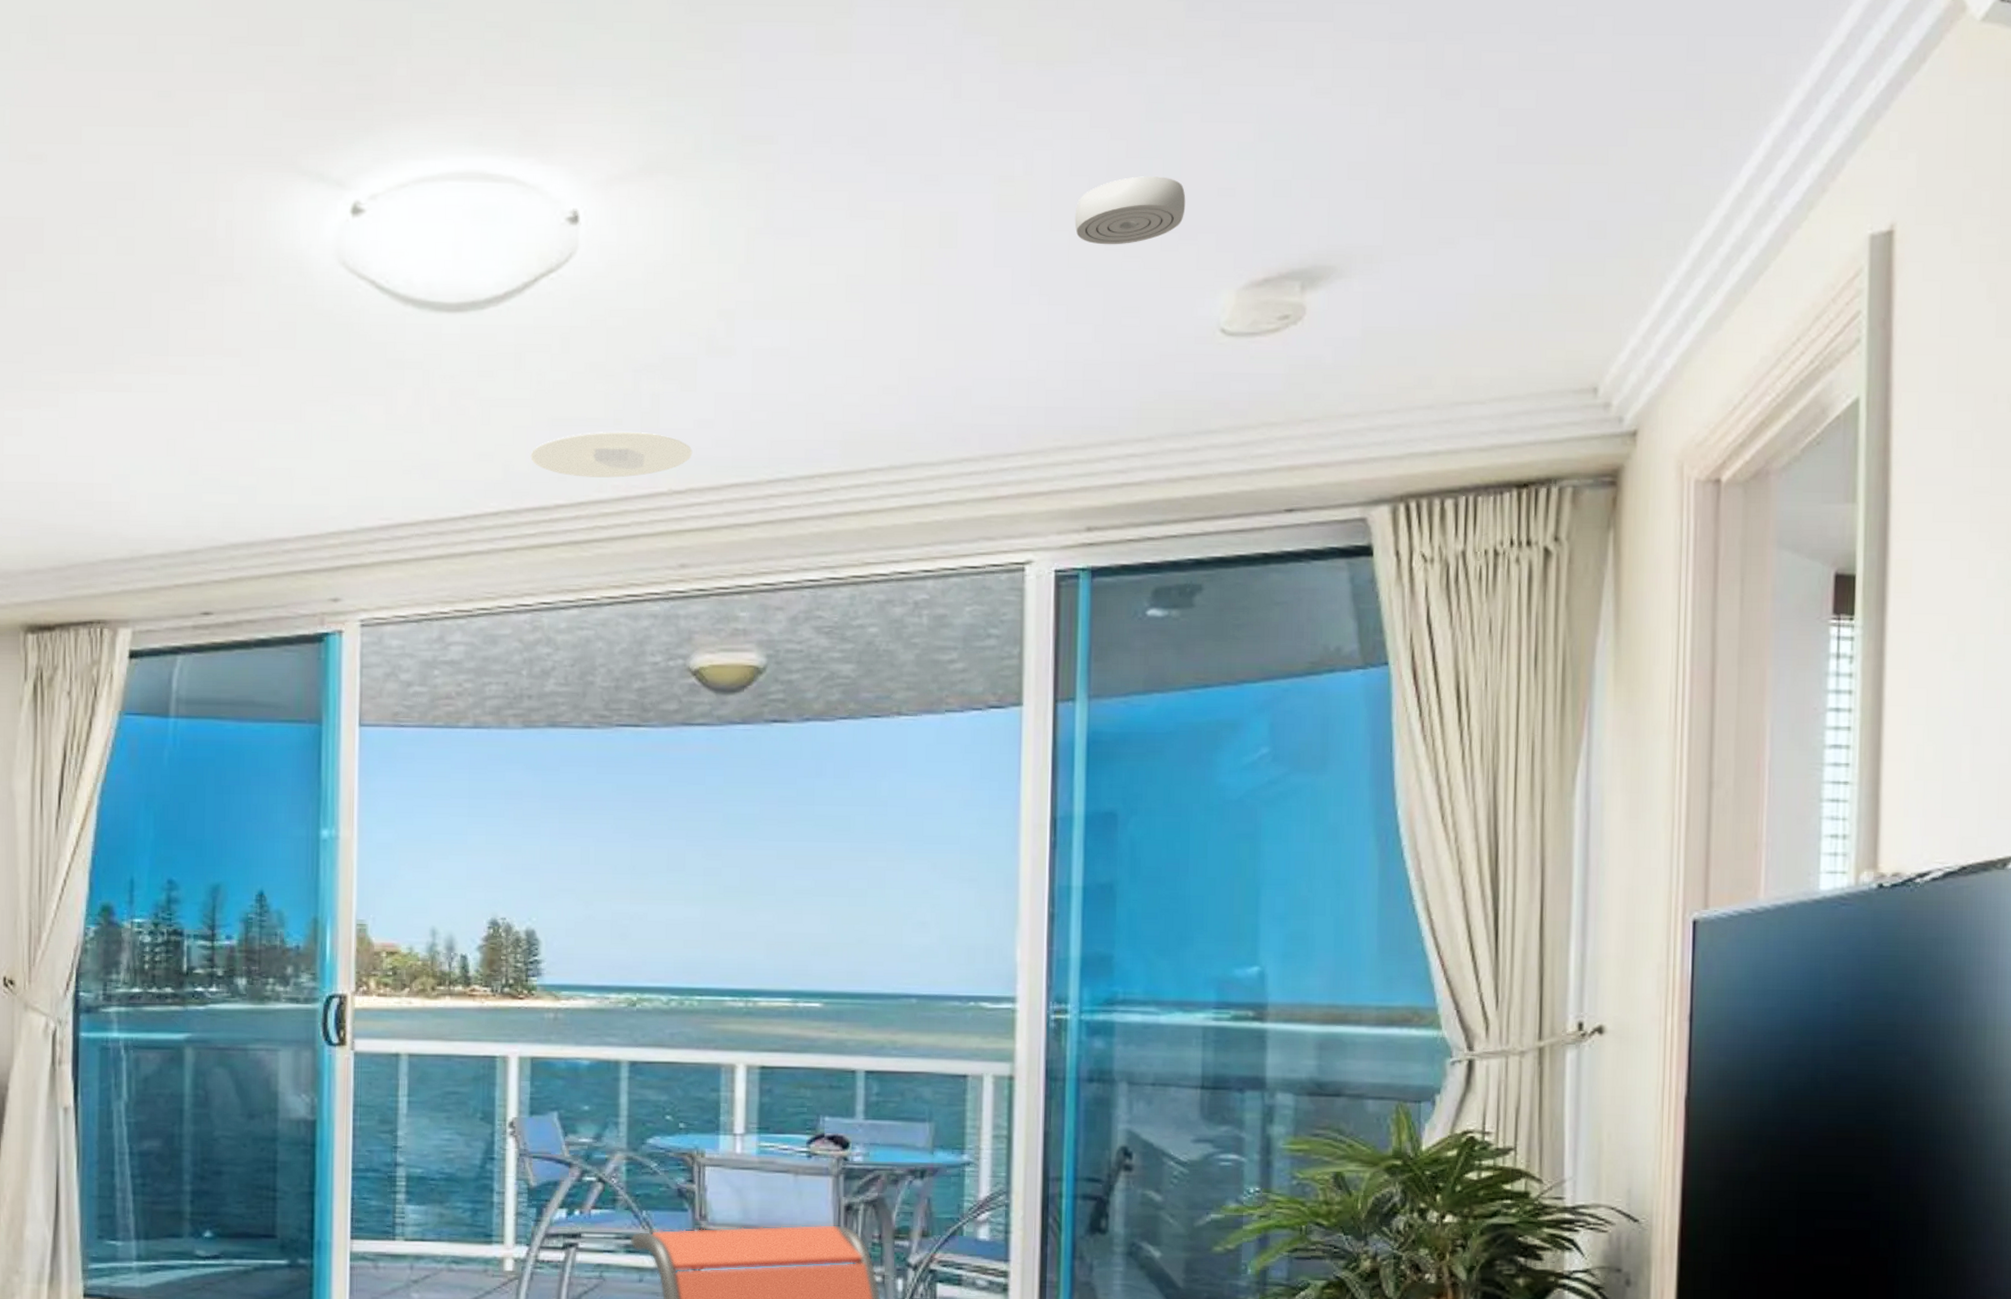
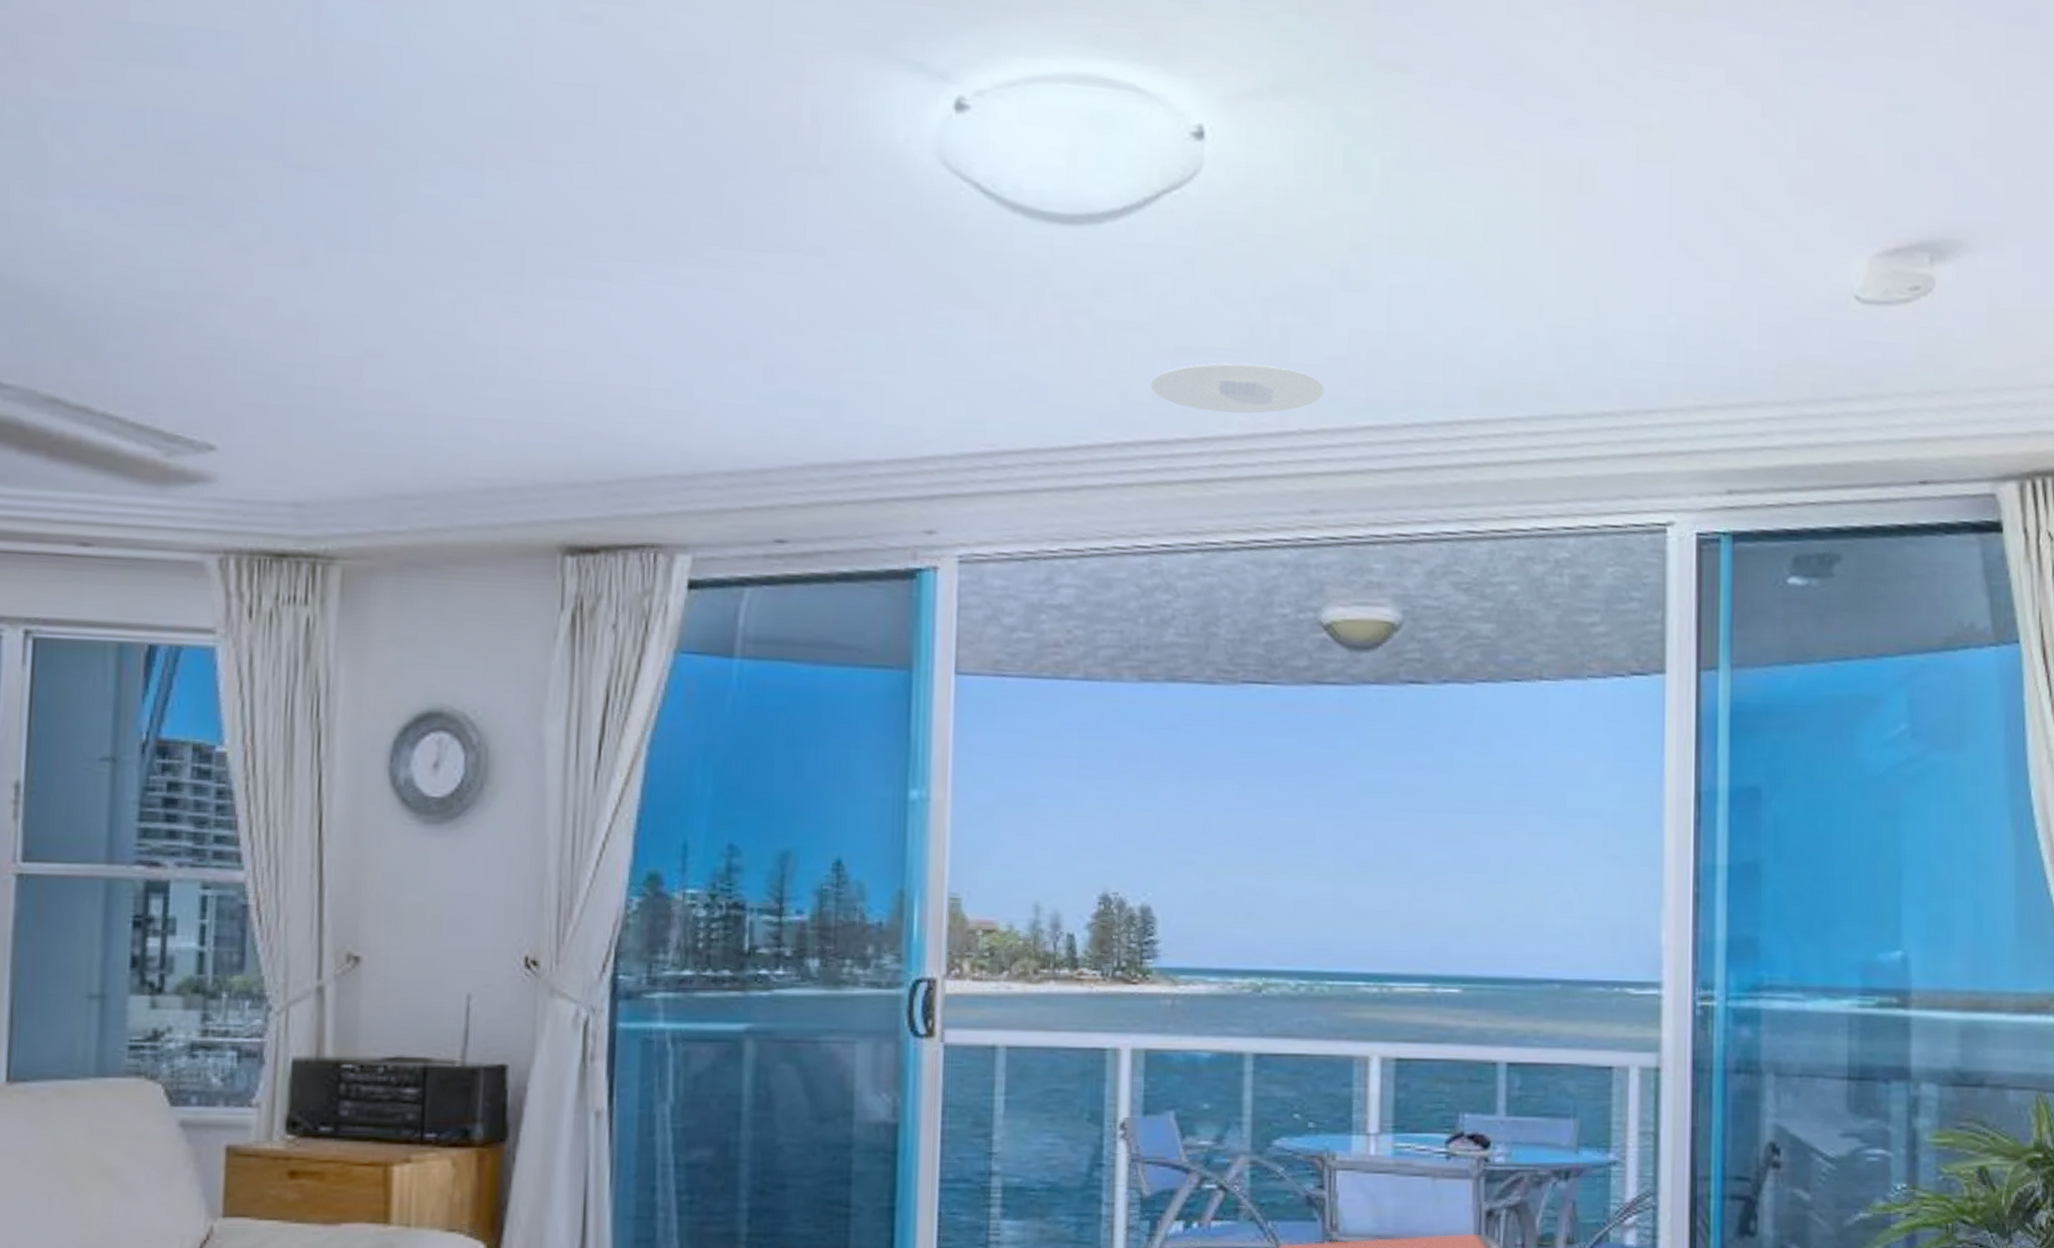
smoke detector: present [1074,176,1186,245] -> none [1712,136,1820,204]

